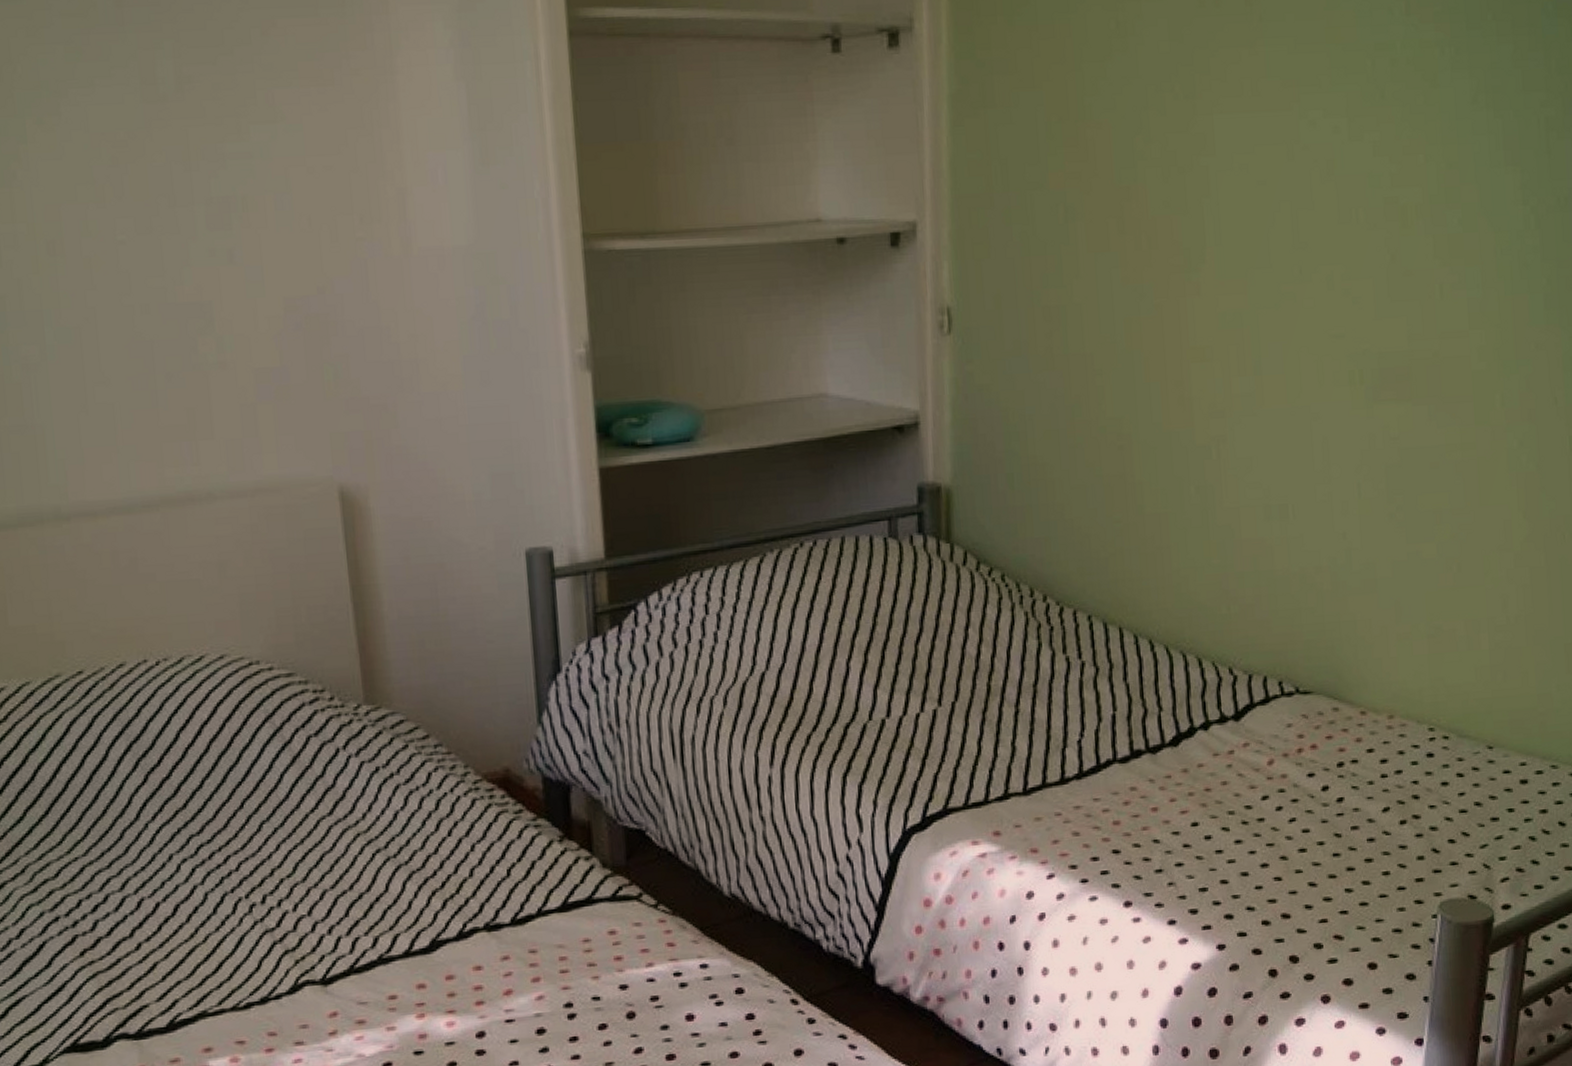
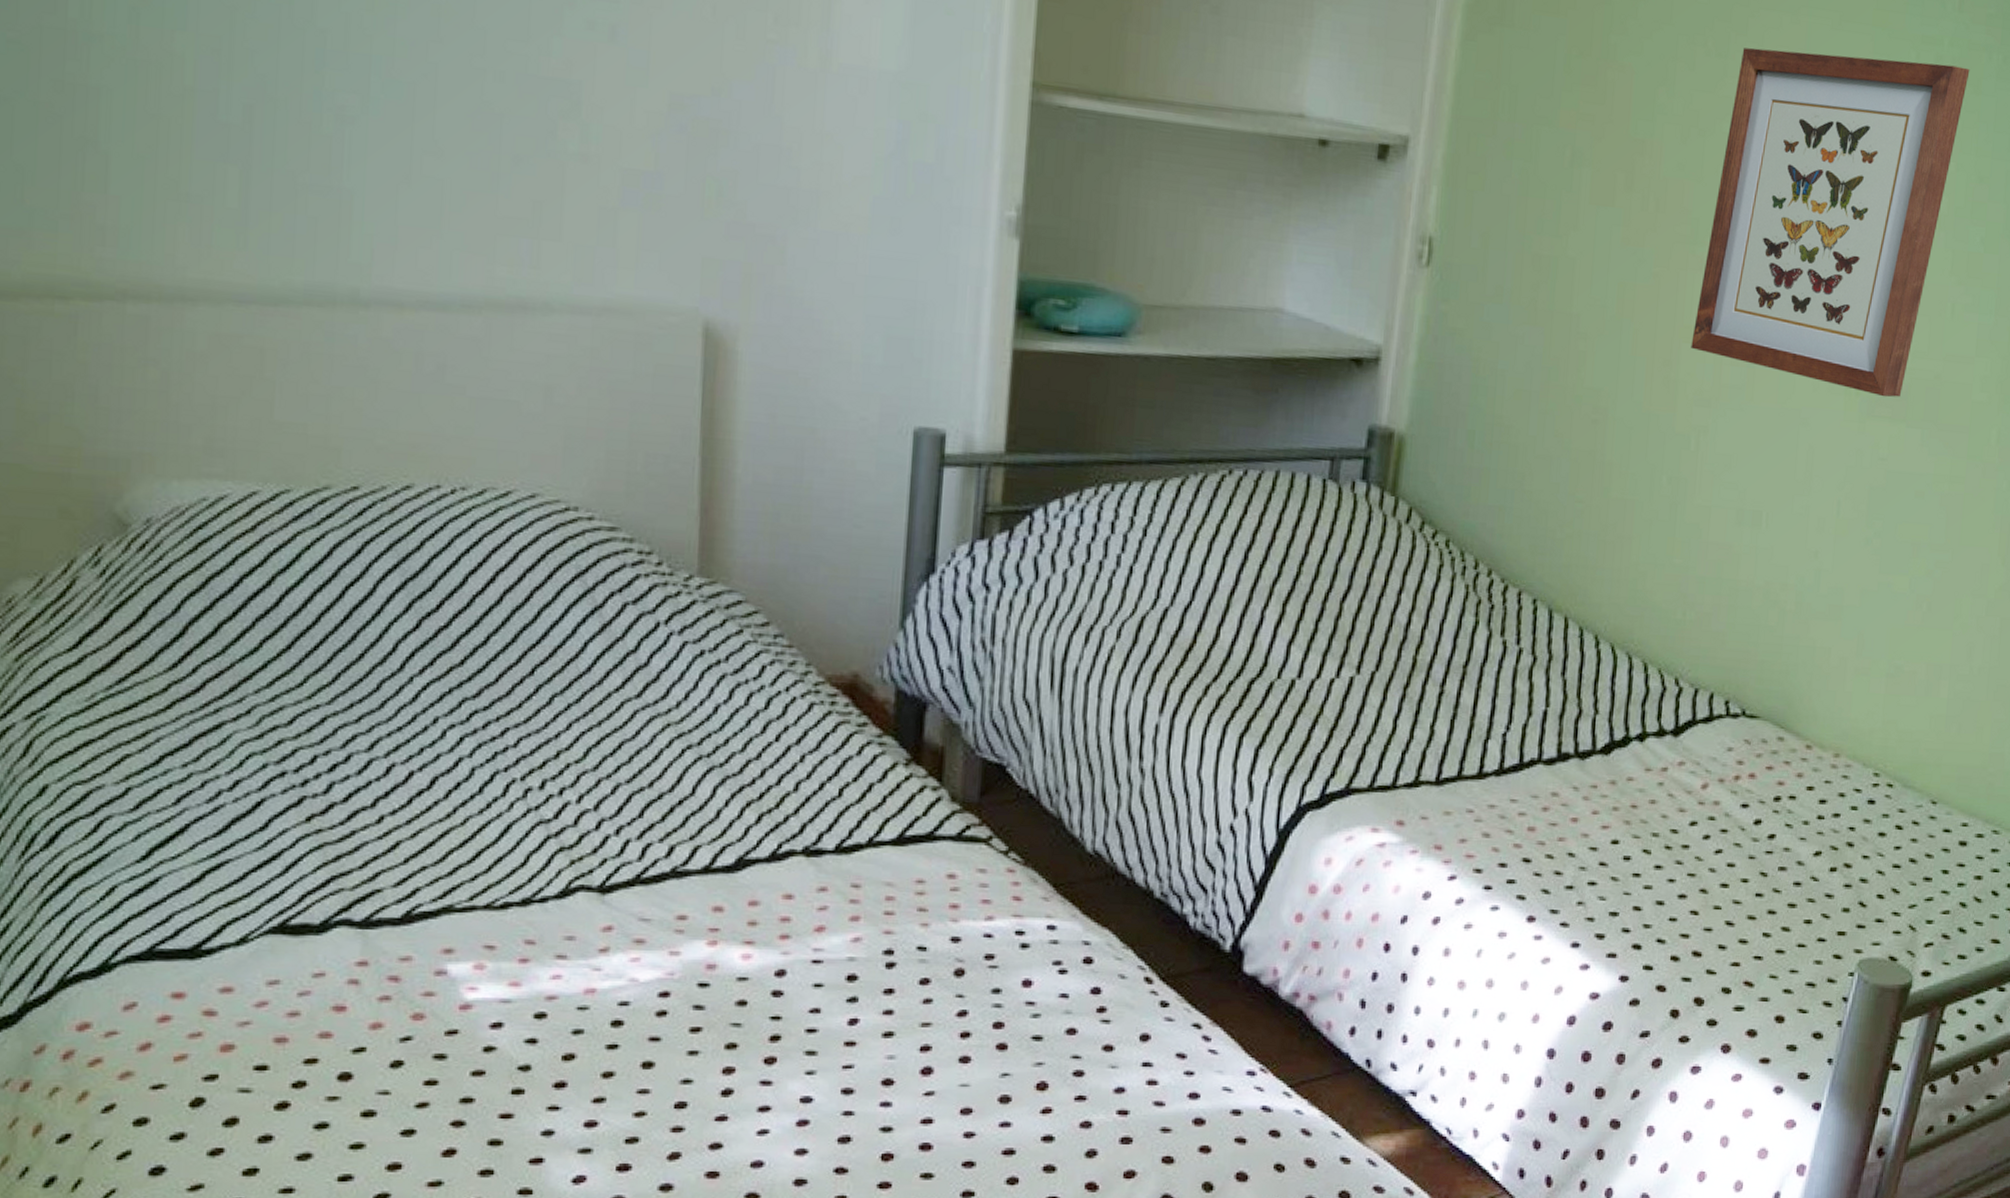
wall art: none [1199,65,1425,382] -> present [1691,48,1970,398]

